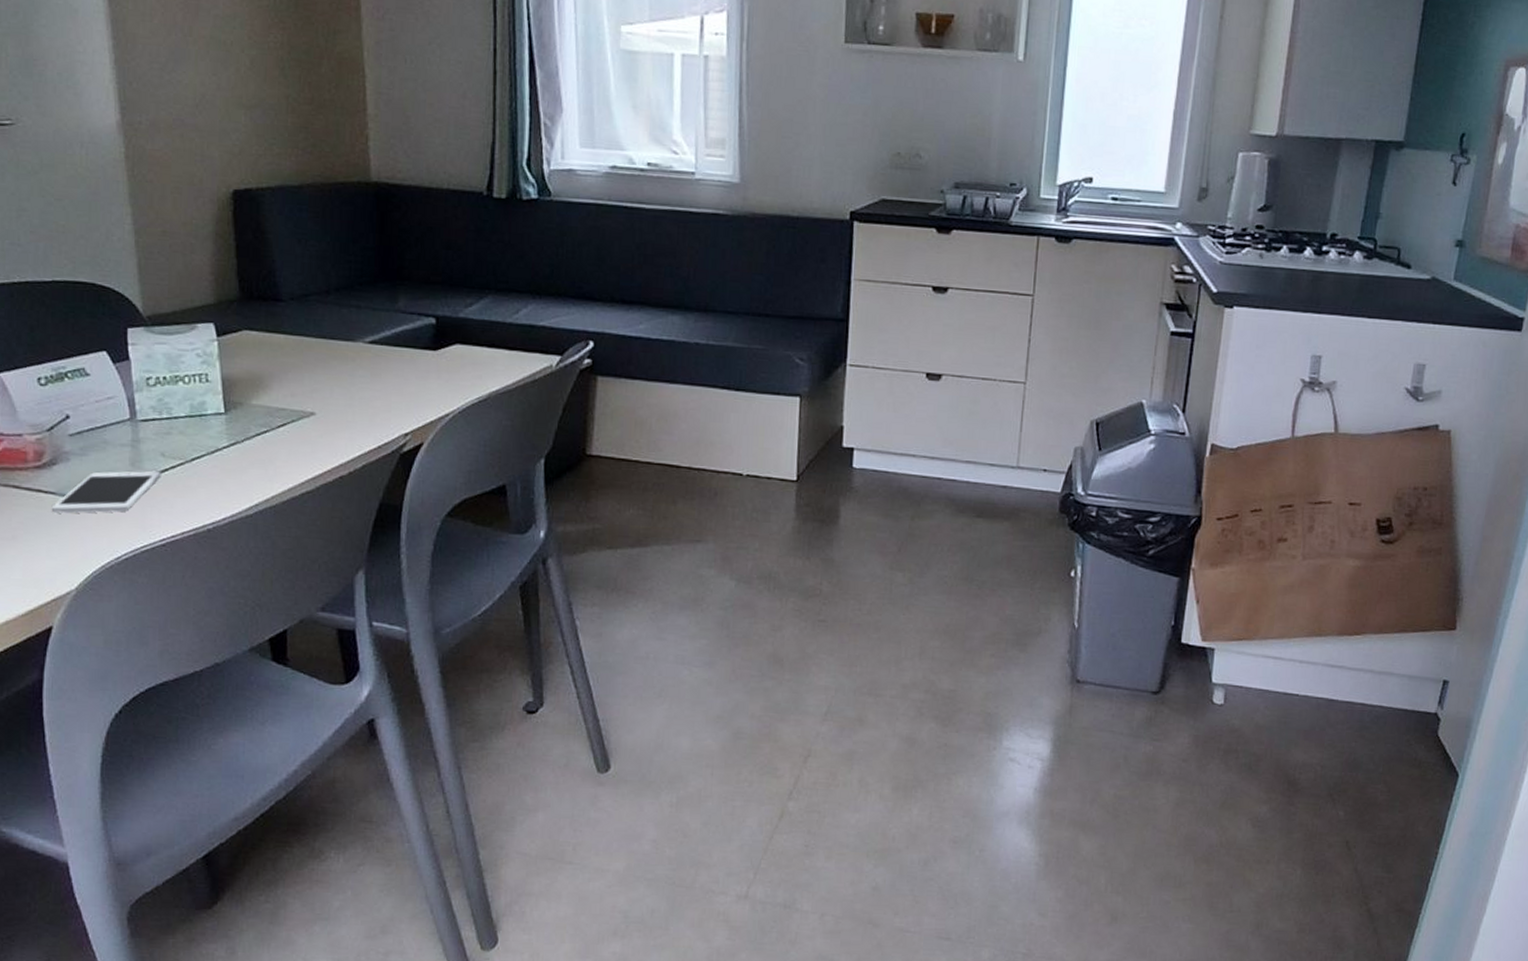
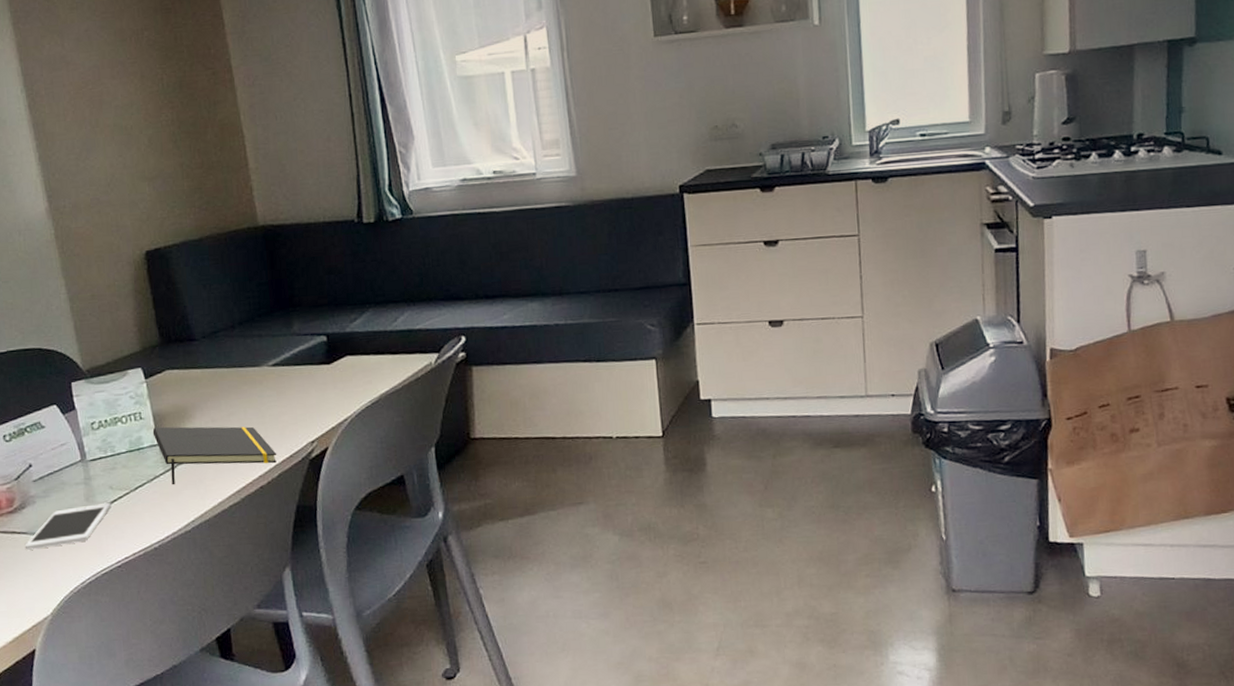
notepad: none [219,393,364,462] -> present [152,426,277,485]

